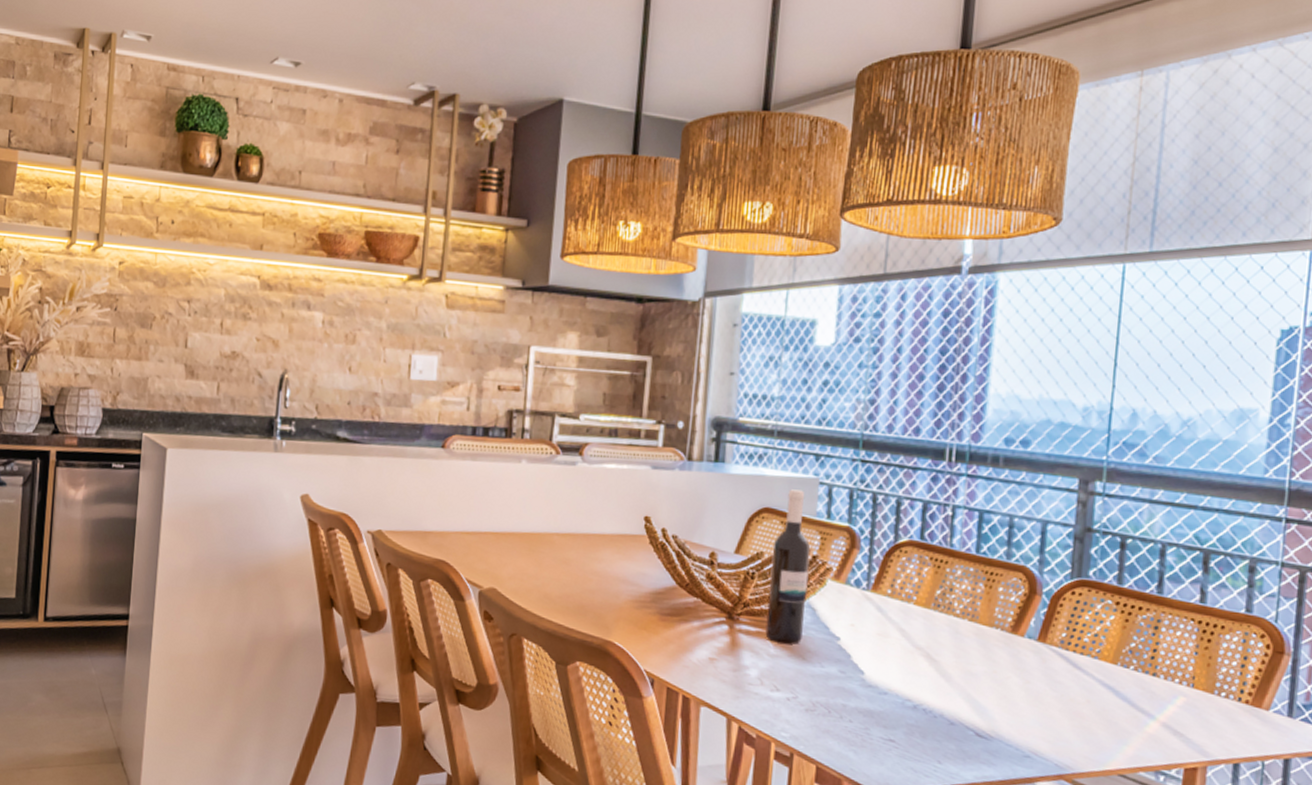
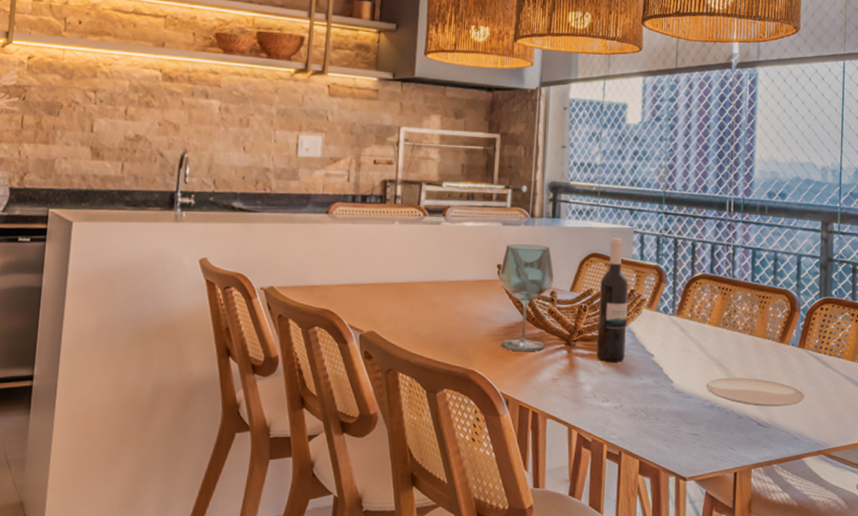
wine glass: none [645,492,716,625] -> present [498,244,555,352]
plate: none [907,672,1043,715] -> present [705,377,805,407]

